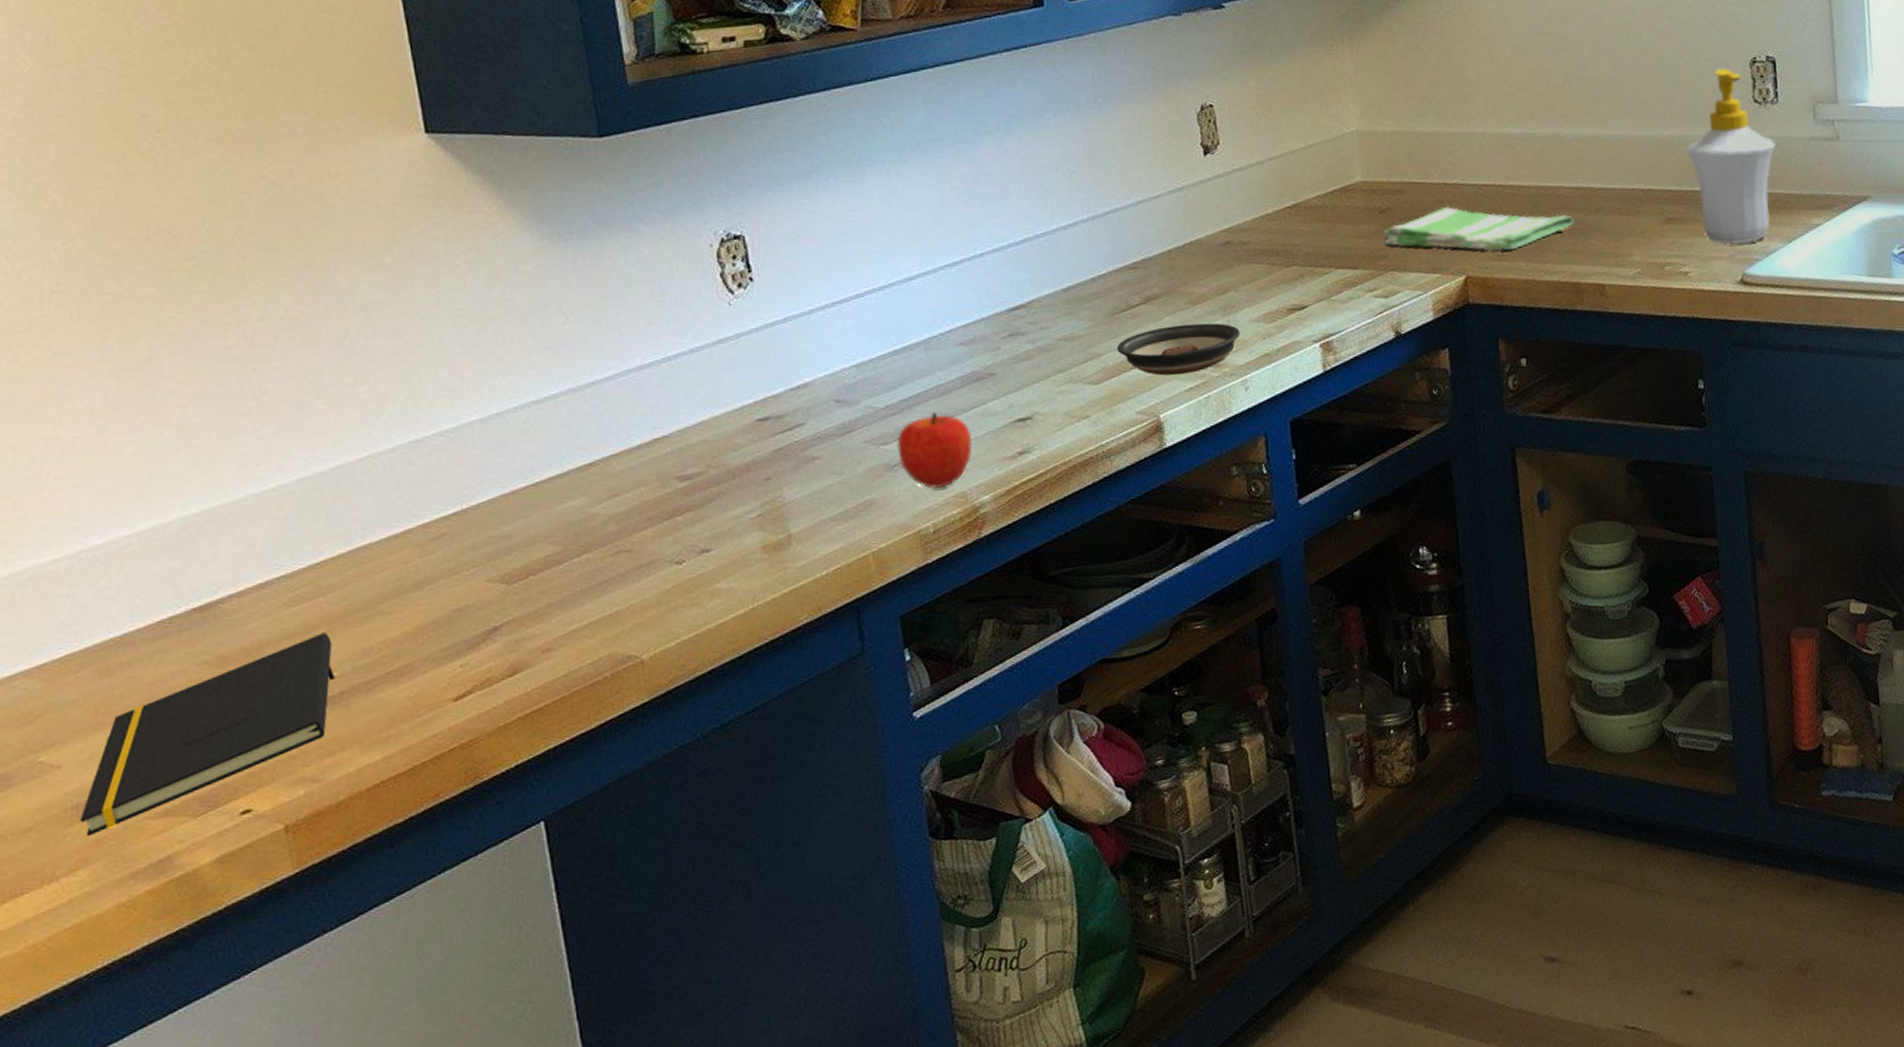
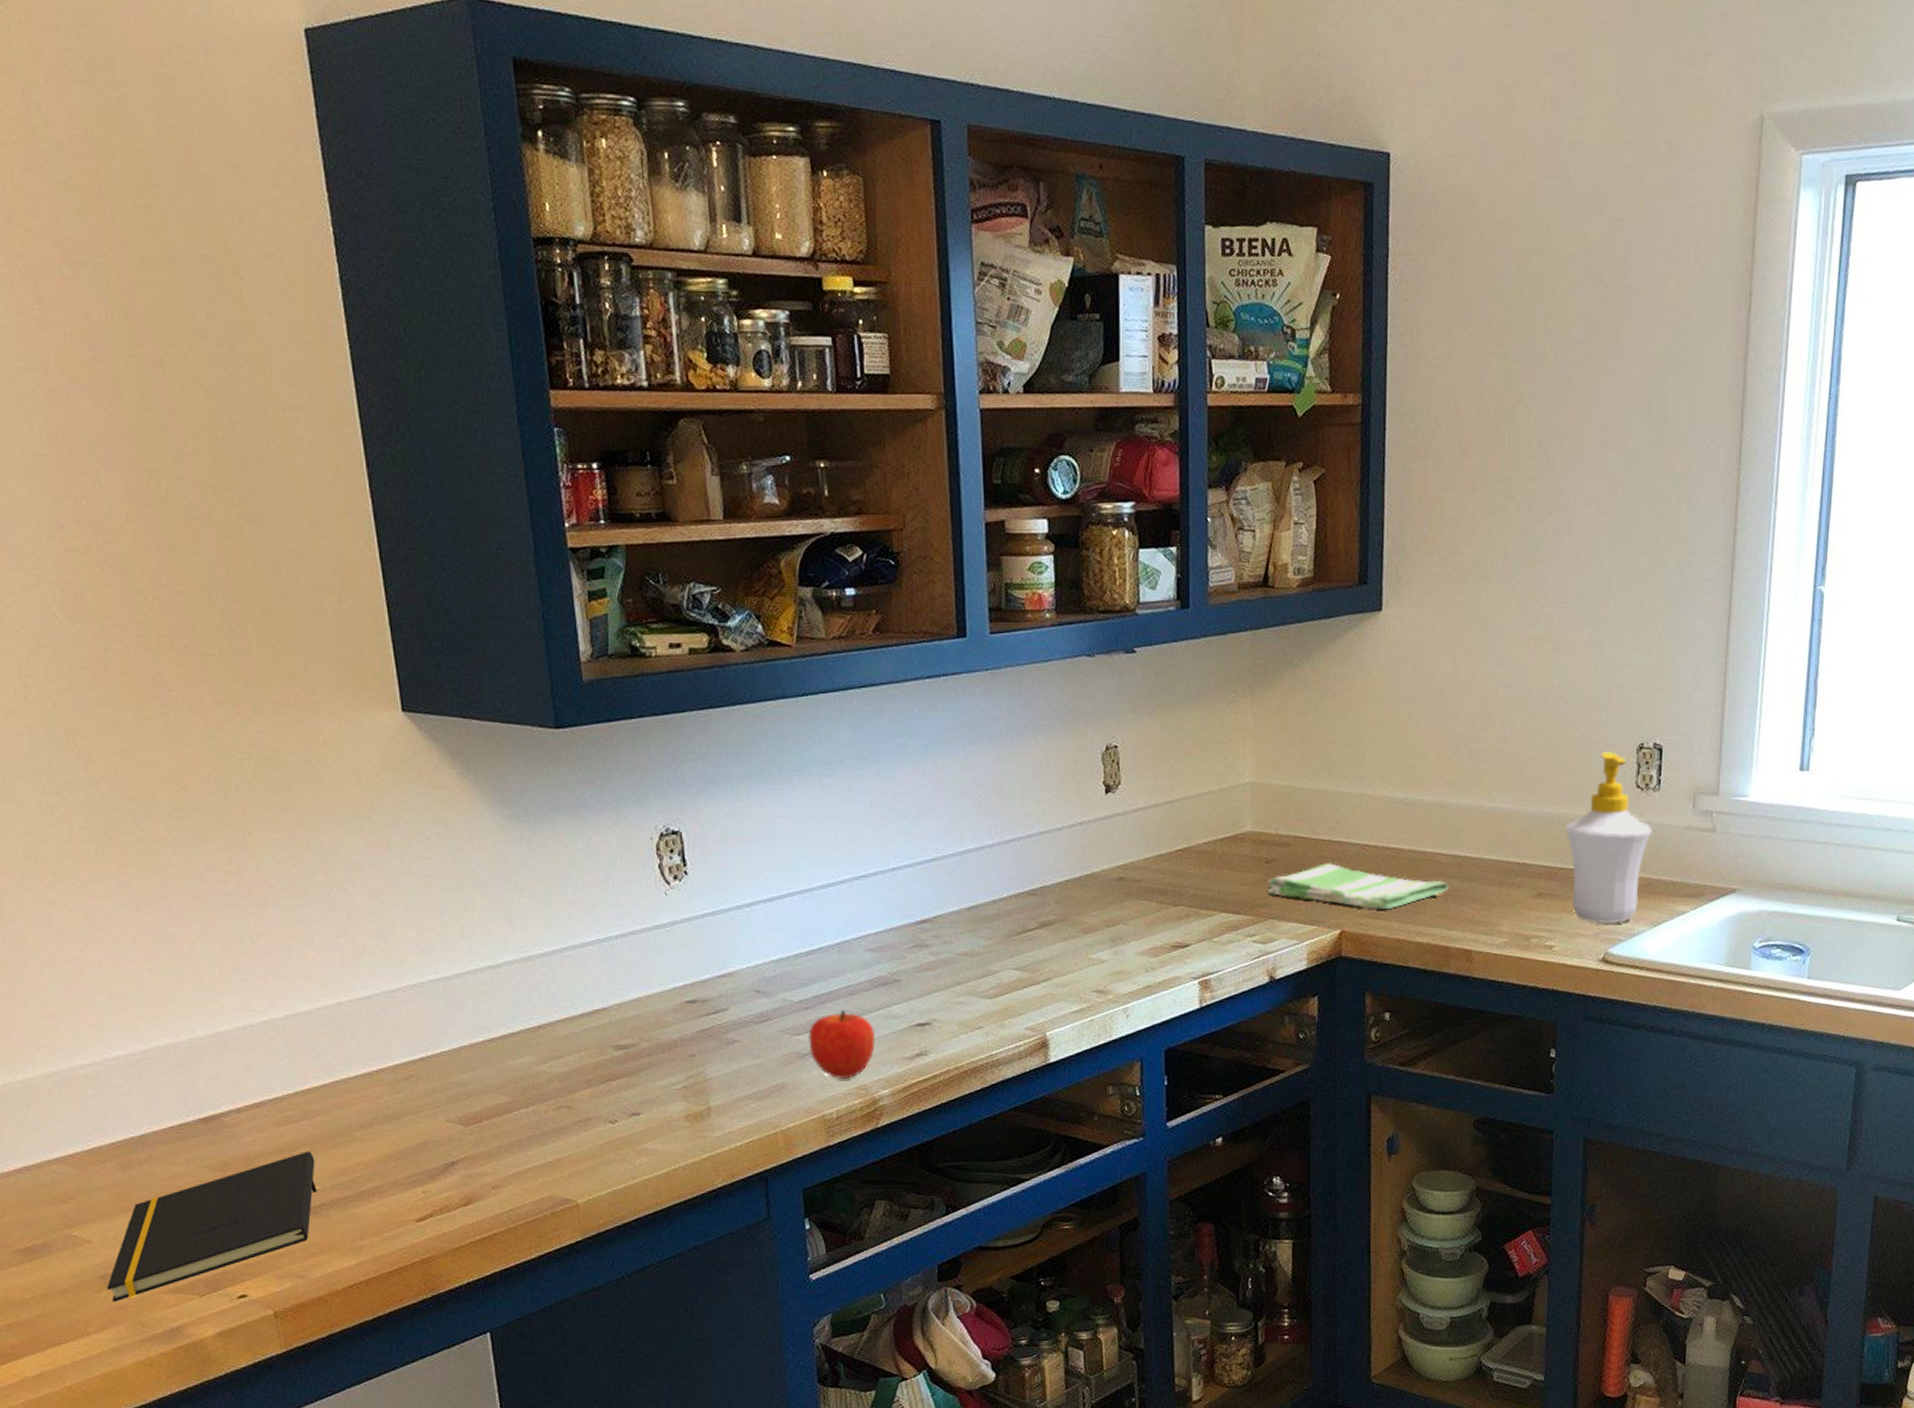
saucer: present [1116,323,1241,376] -> none [1011,951,1126,998]

